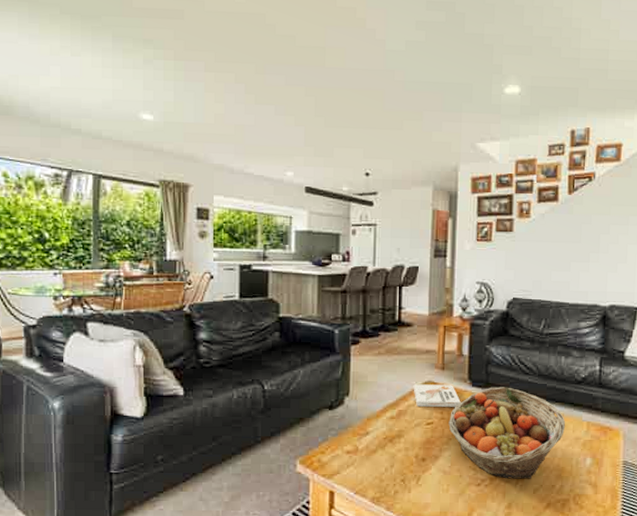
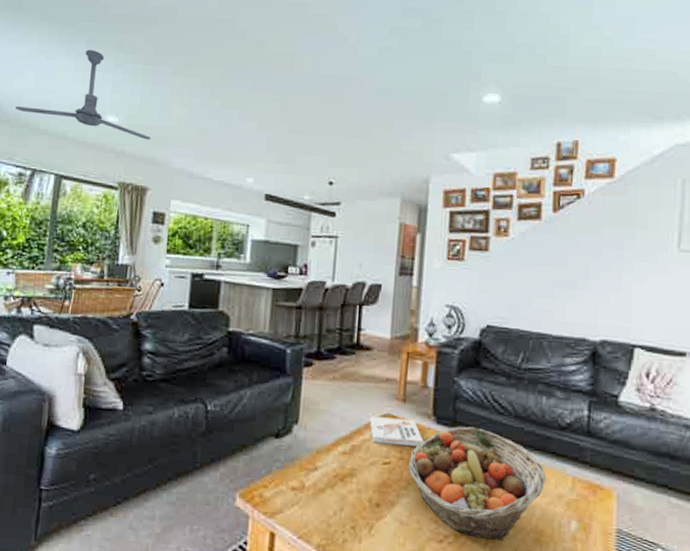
ceiling fan: none [44,45,189,138] -> present [16,49,151,140]

